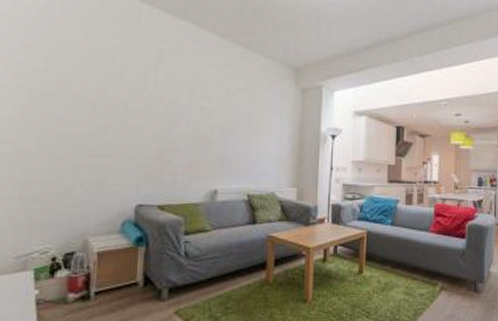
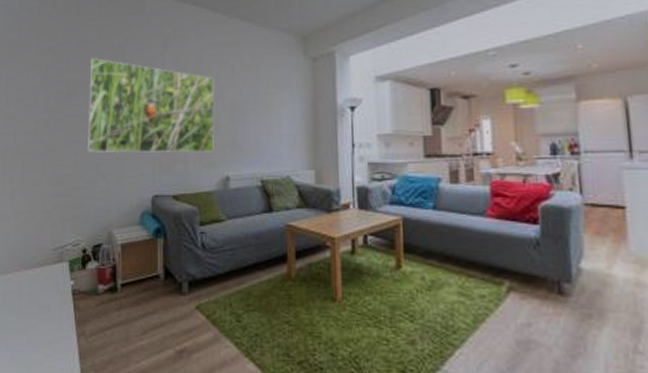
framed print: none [65,61,208,166] -> present [88,58,215,153]

